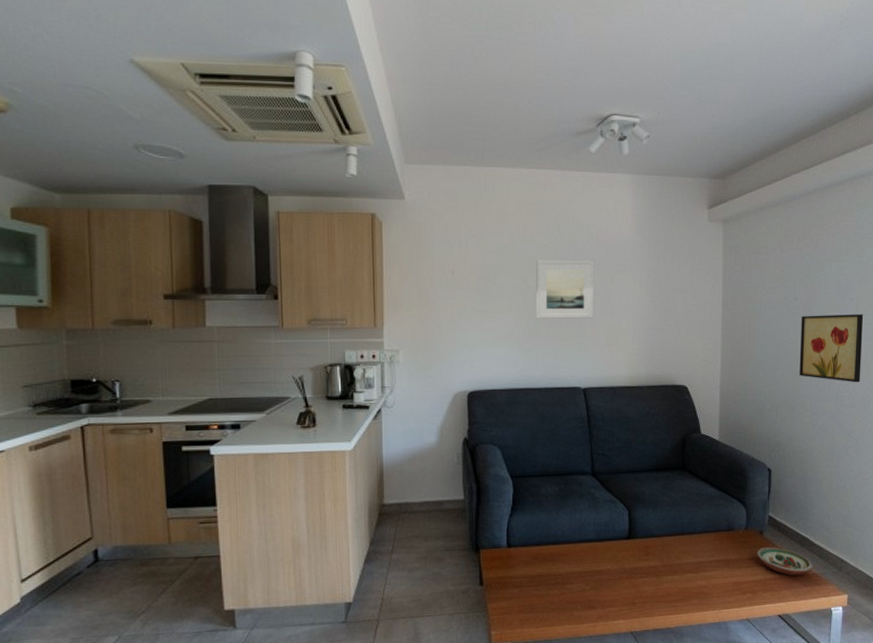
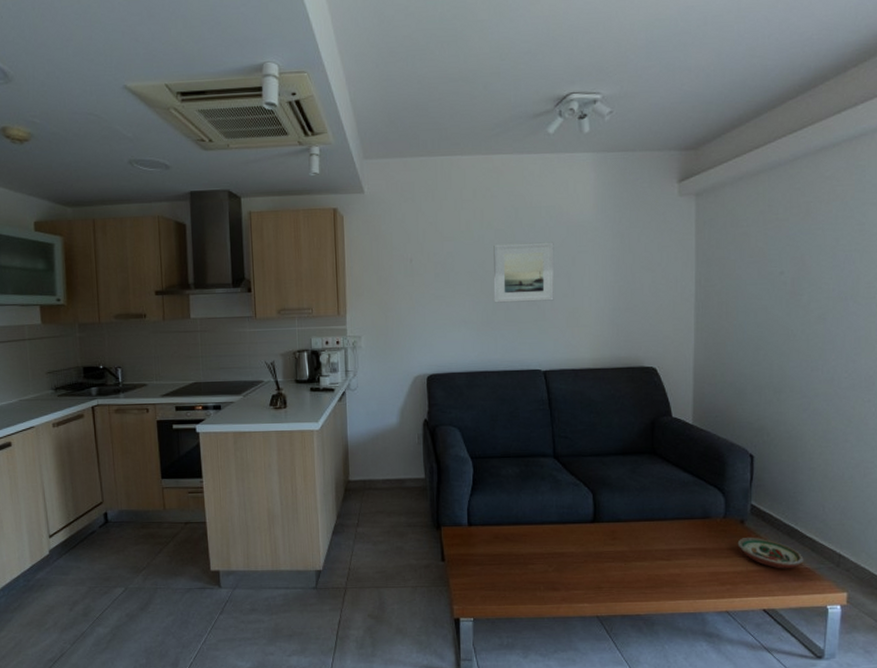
wall art: present [799,314,864,383] -> none [787,287,866,363]

